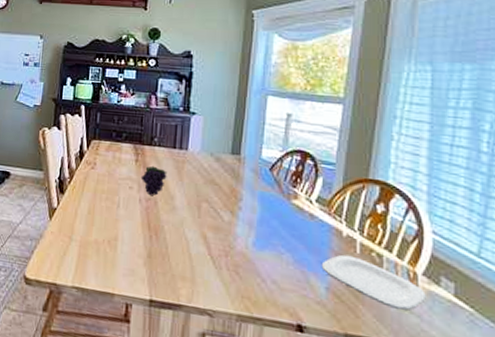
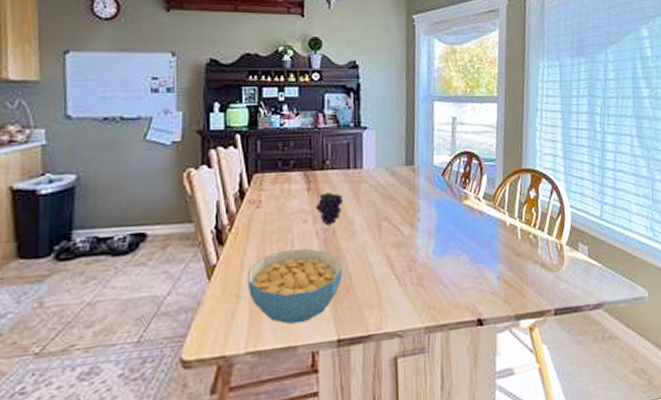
cereal bowl: none [78,209,161,276] -> present [247,248,343,325]
plate: present [321,254,426,310] -> none [492,242,570,280]

